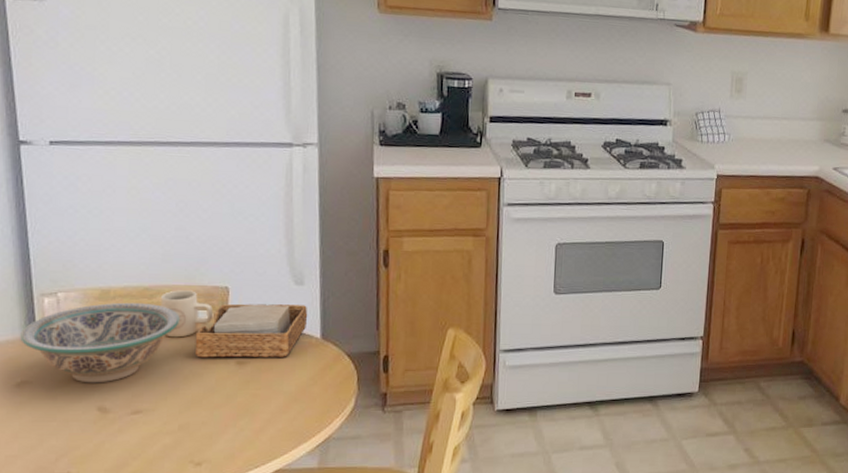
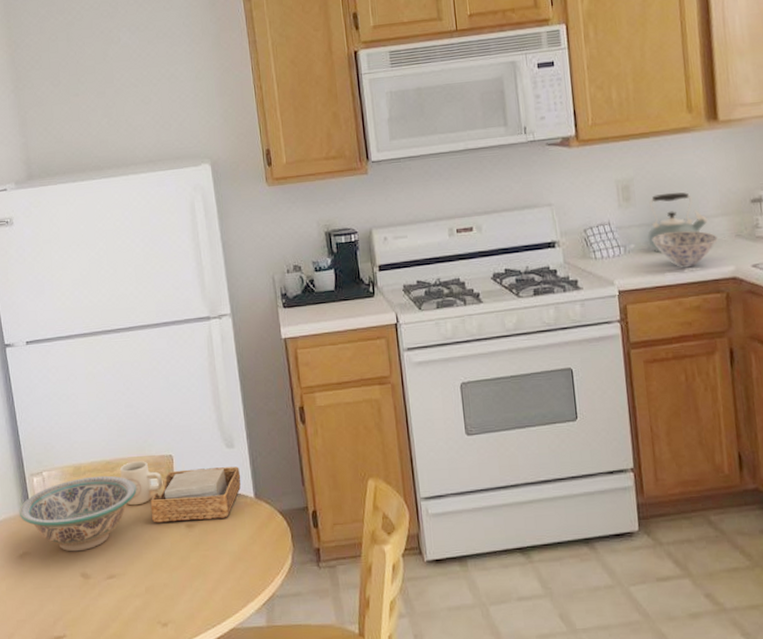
kettle: none [750,91,805,145] -> present [647,192,709,252]
bowl: none [754,127,811,162] -> present [652,231,719,267]

